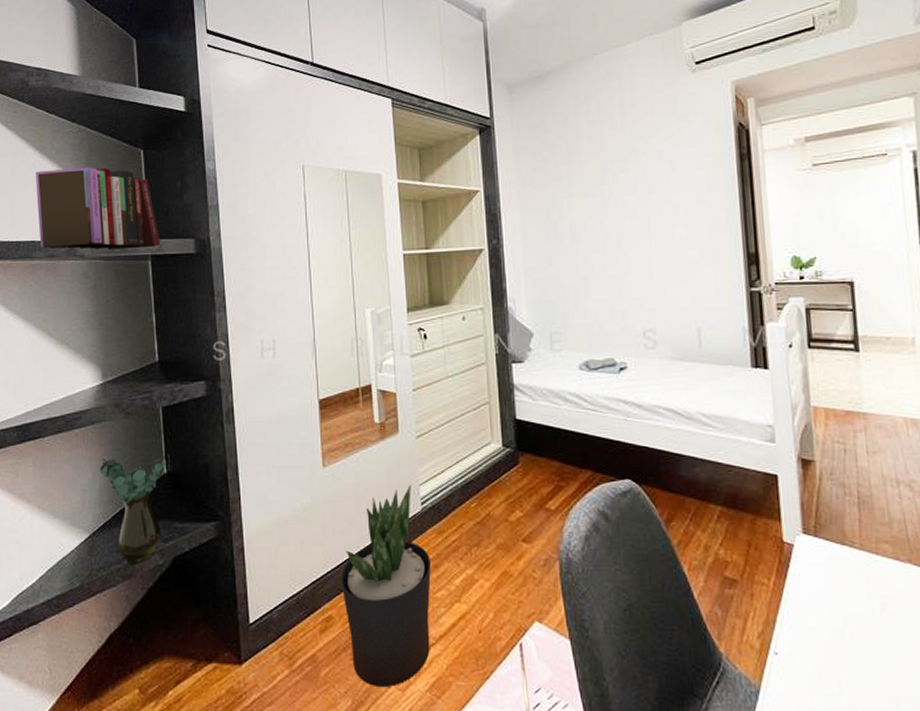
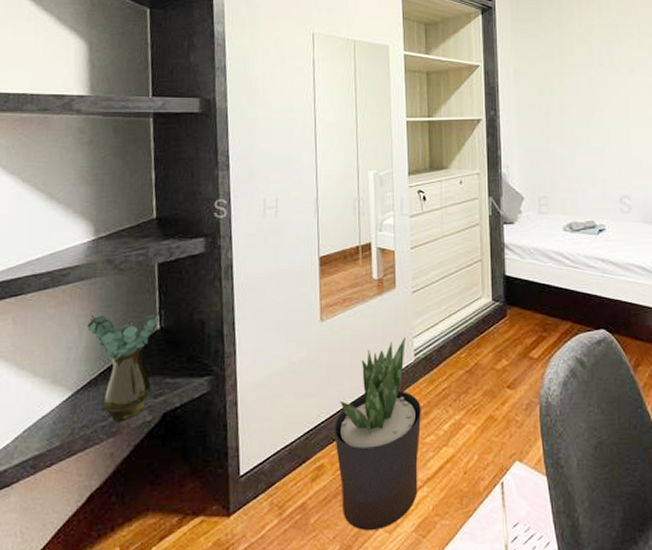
books: present [35,167,160,250] -> none [30,22,164,106]

